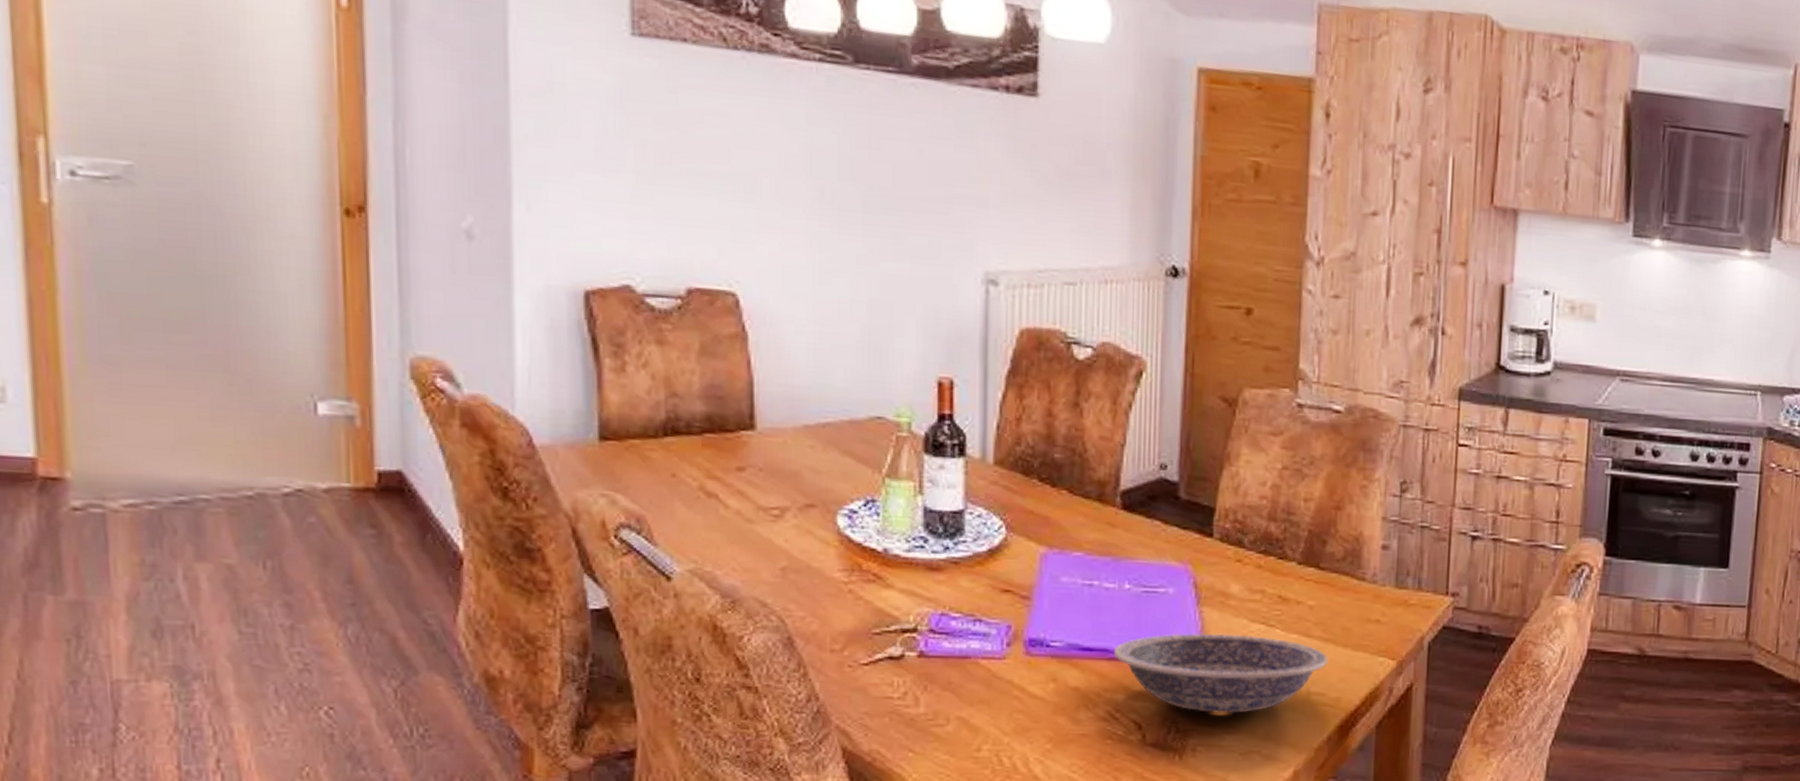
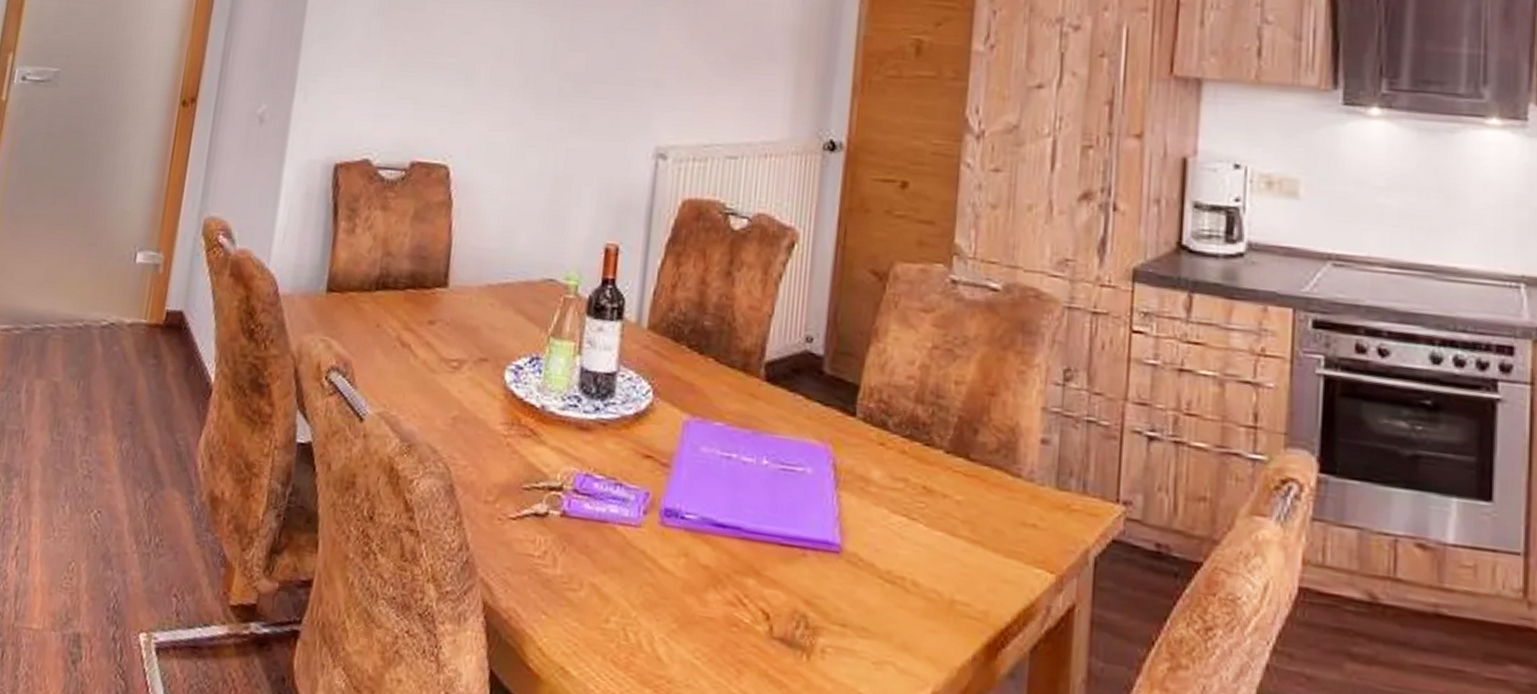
bowl: present [1113,632,1329,714] -> none [746,517,976,616]

